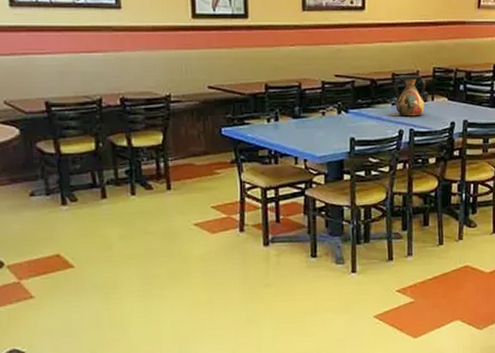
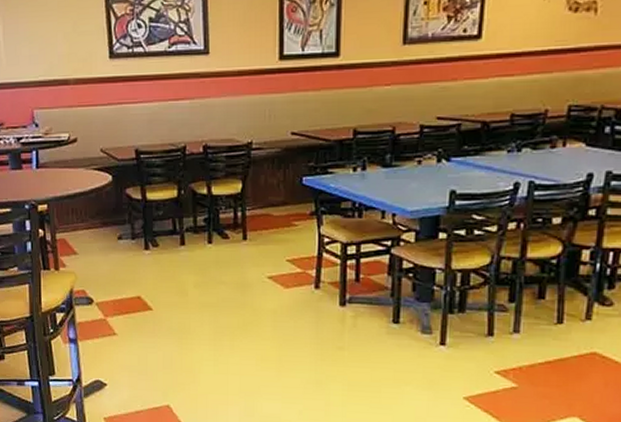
vase: present [387,75,426,117] -> none [501,115,557,166]

